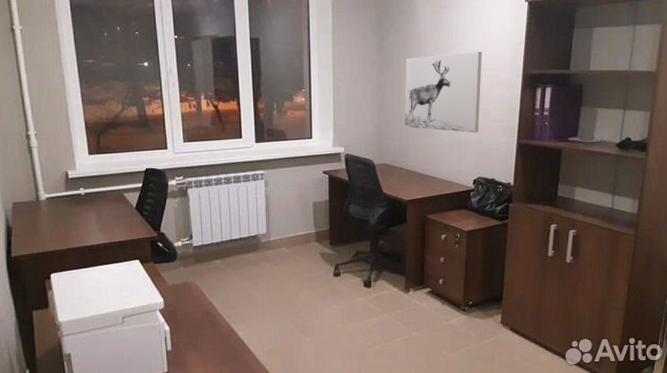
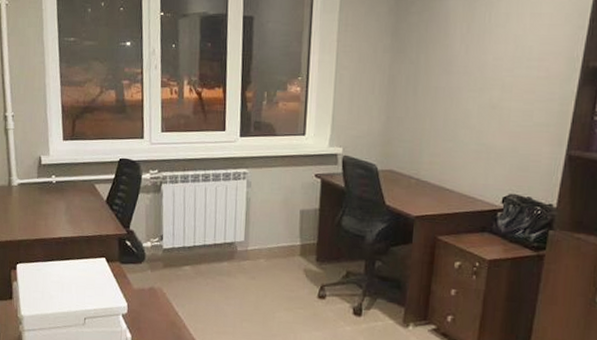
wall art: present [404,52,482,133] -> none [419,37,528,139]

